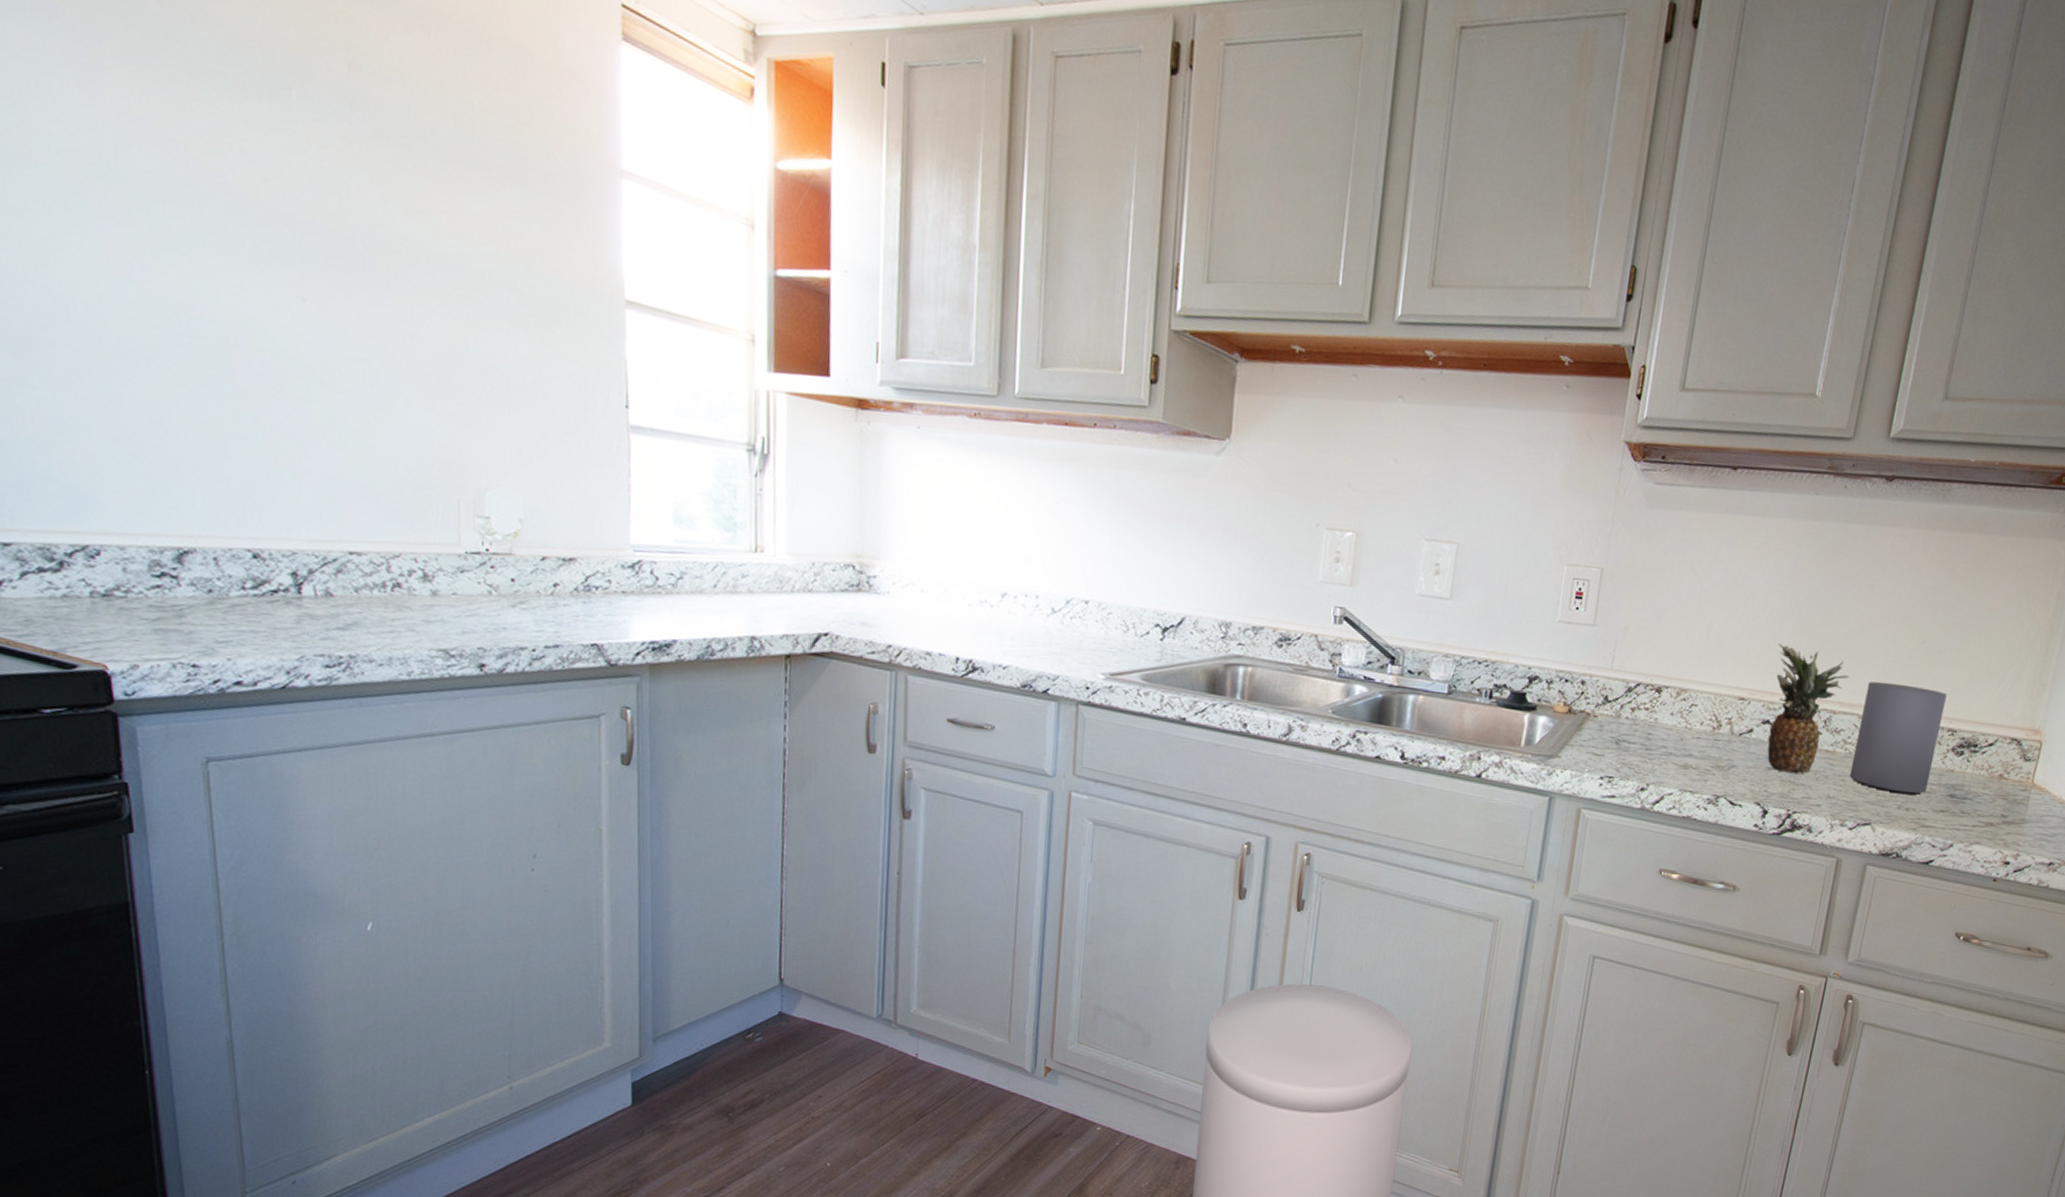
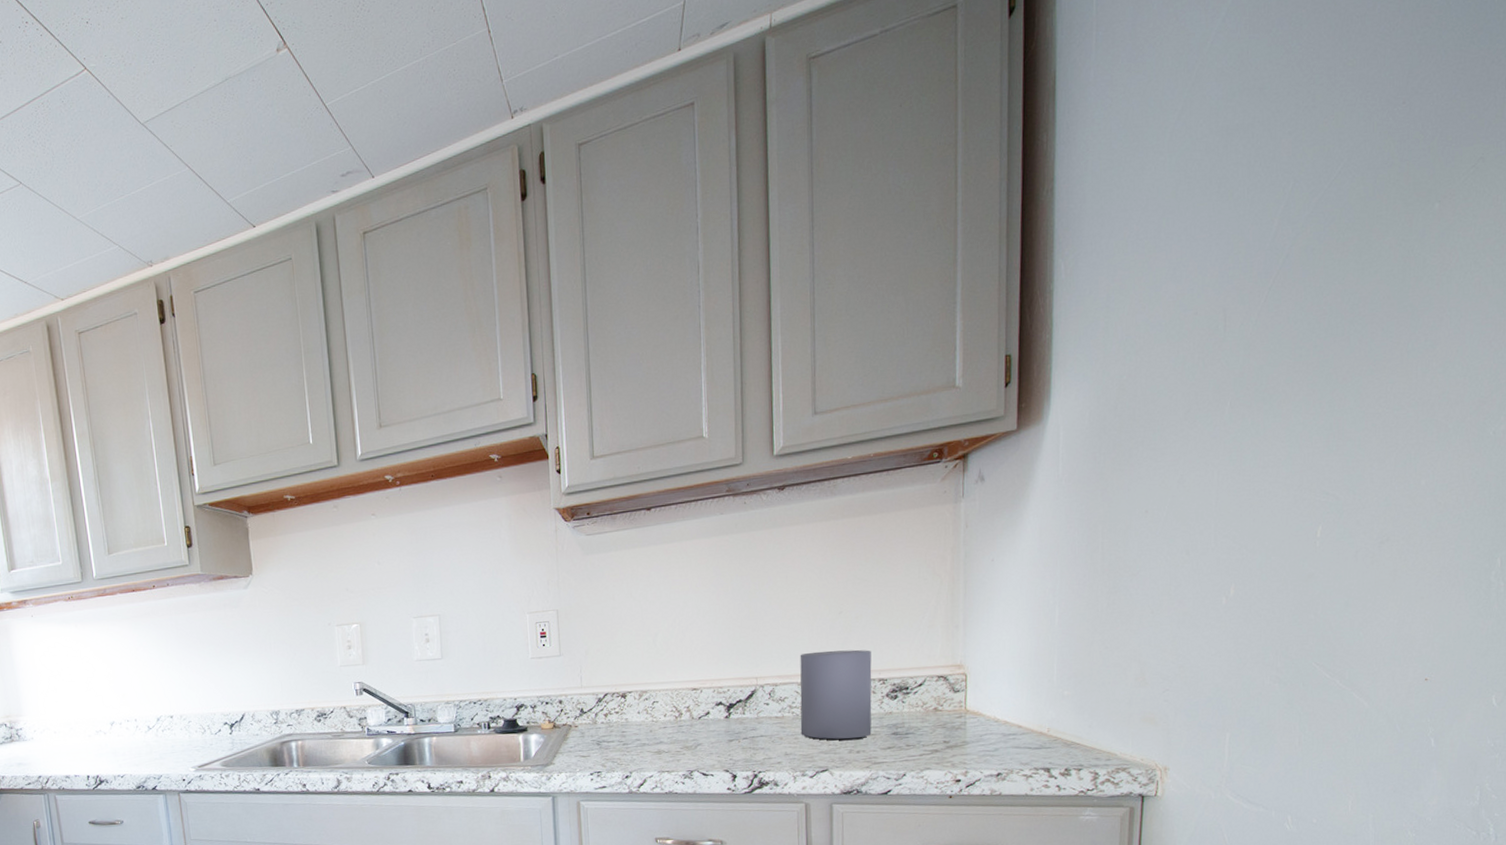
fruit: present [1767,644,1849,774] -> none [715,639,782,742]

